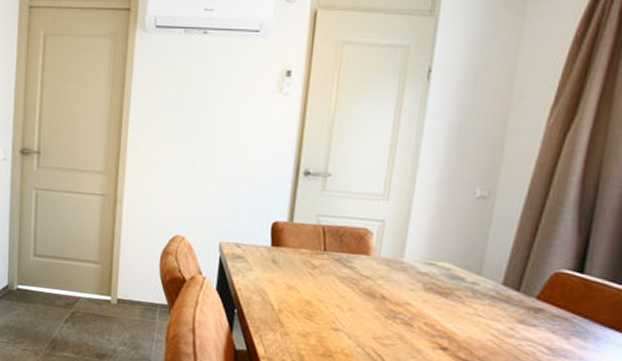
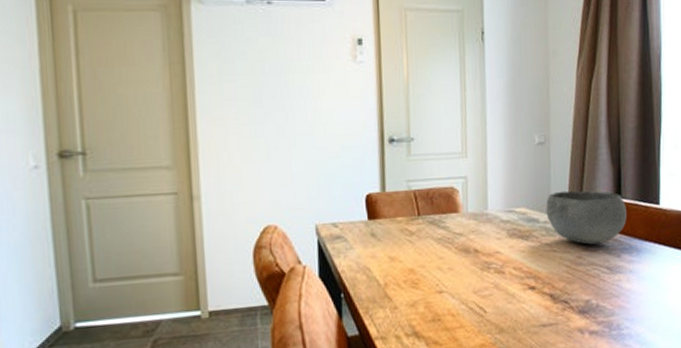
bowl: none [475,253,589,320] -> present [546,190,627,245]

